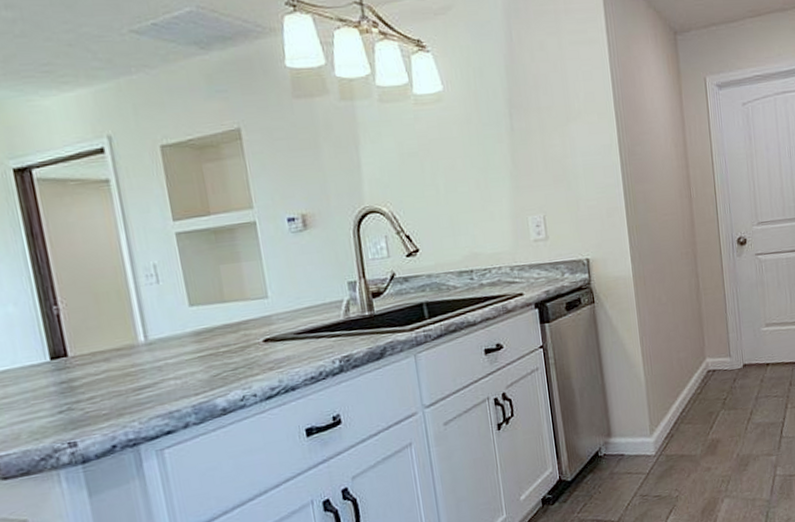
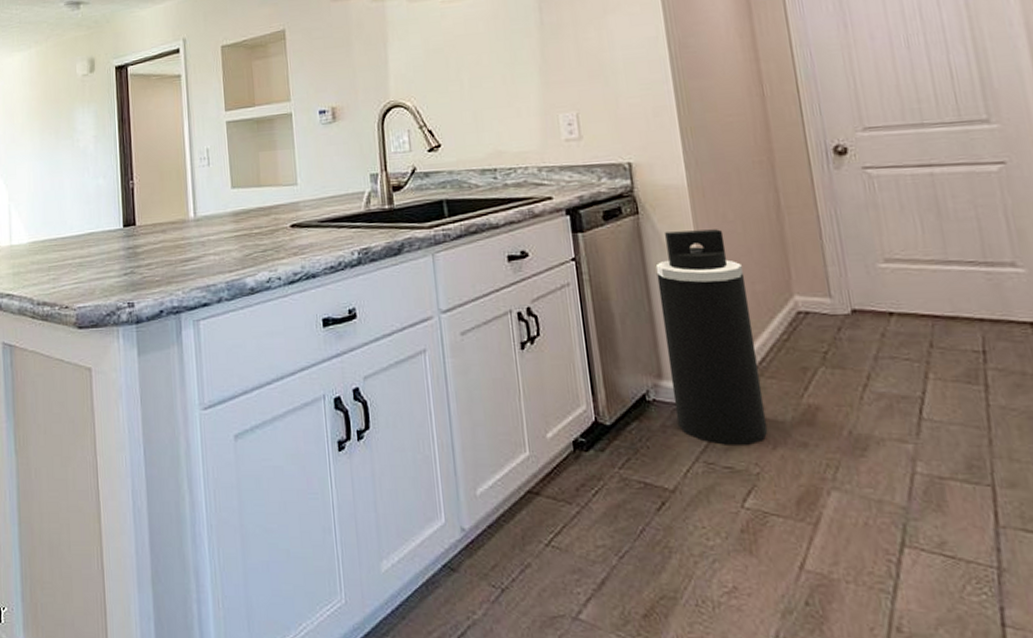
trash can: none [607,311,685,480] -> present [655,229,768,445]

